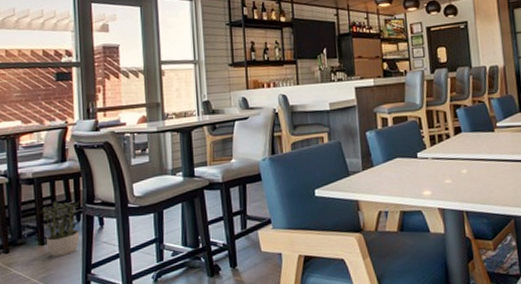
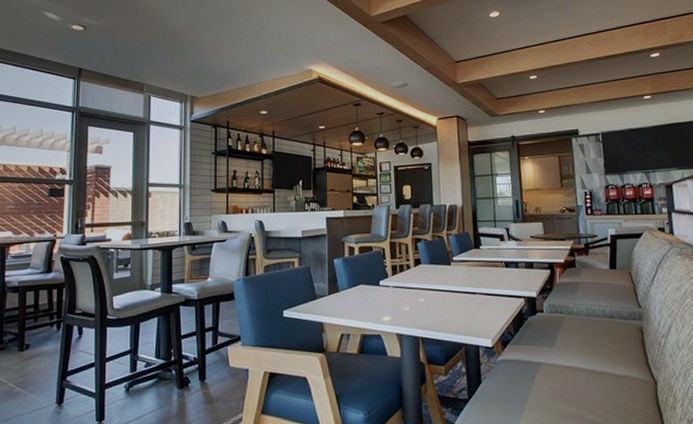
potted plant: present [37,200,82,257] -> none [19,309,63,363]

